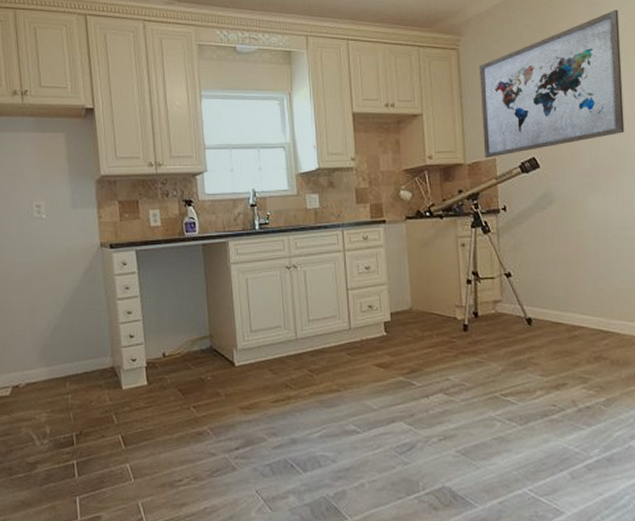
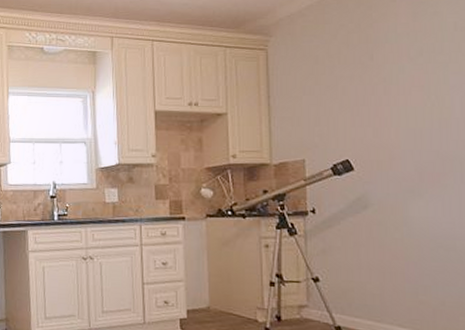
wall art: present [479,9,625,159] -> none [289,8,453,159]

